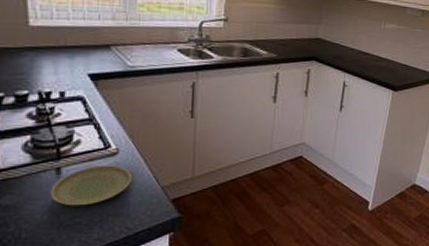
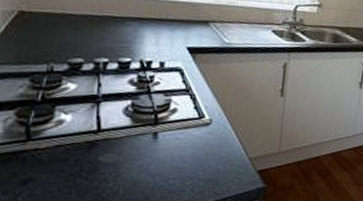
plate: present [50,165,133,206] -> none [147,133,223,170]

